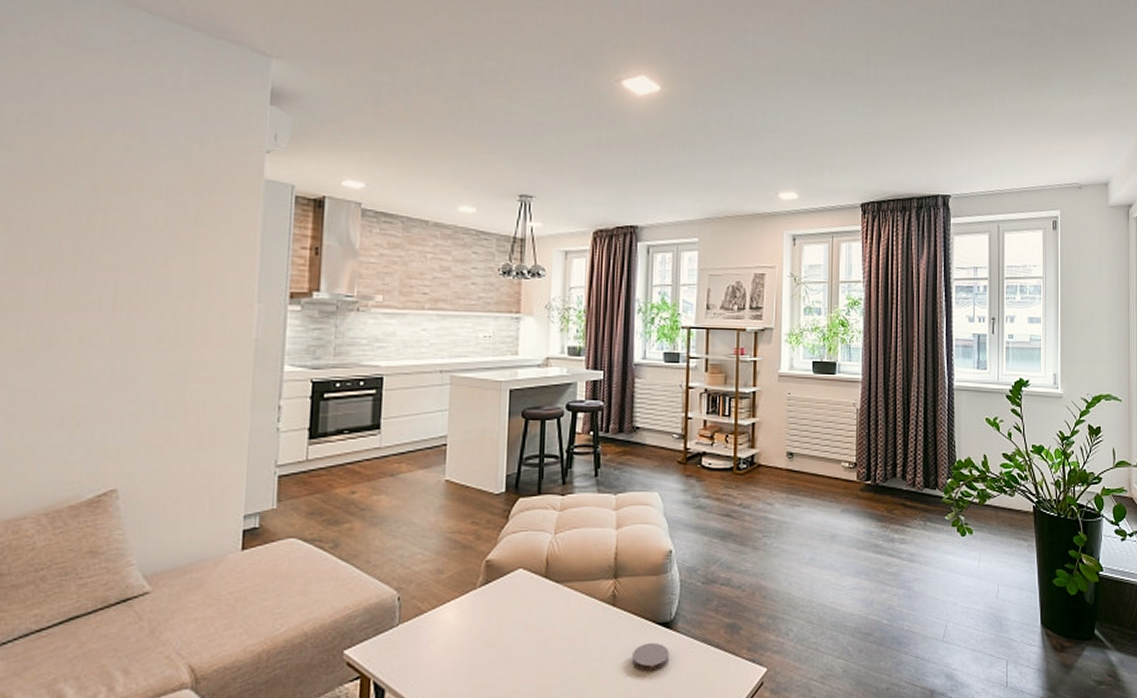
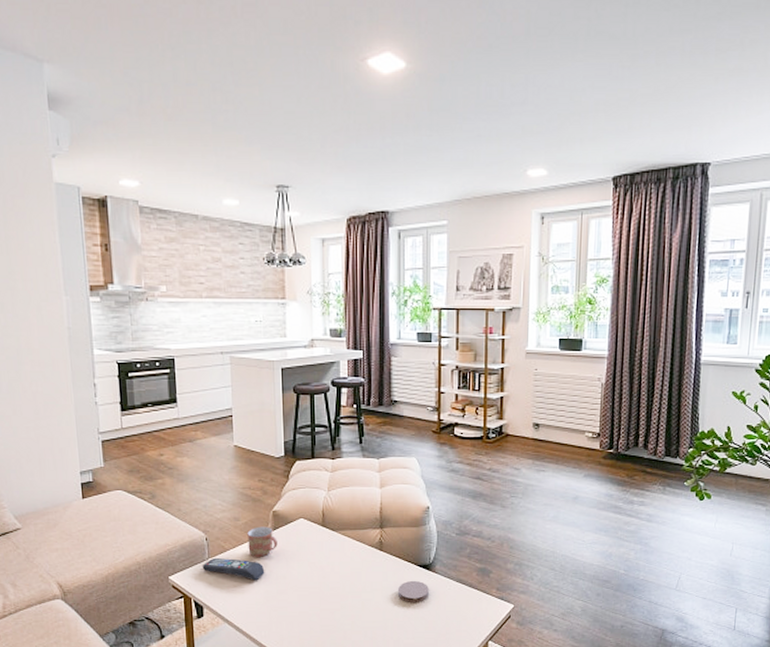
remote control: none [389,623,470,652] -> present [202,558,265,581]
mug: none [451,580,489,622] -> present [247,526,278,558]

